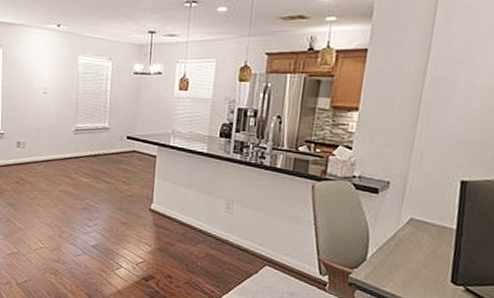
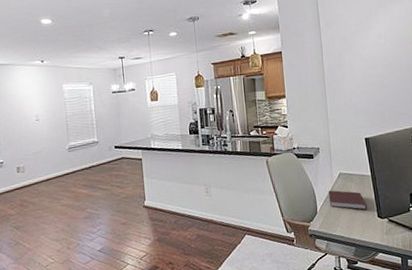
notebook: none [386,236,440,270] -> present [328,190,368,210]

